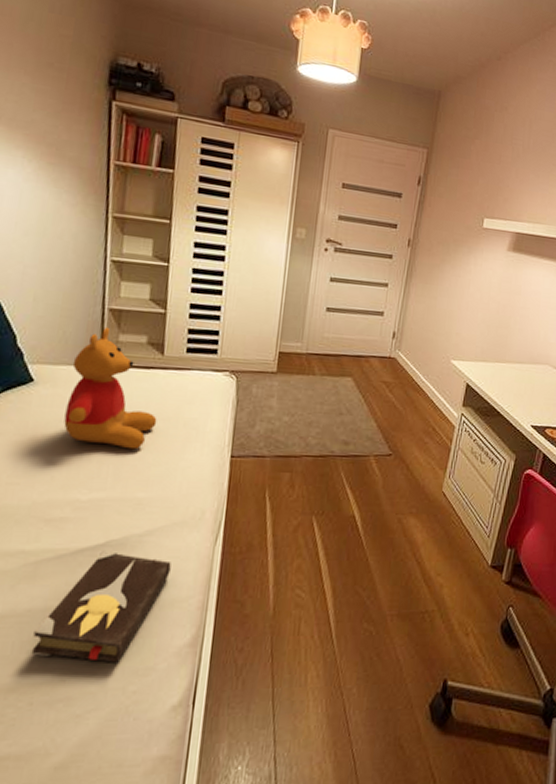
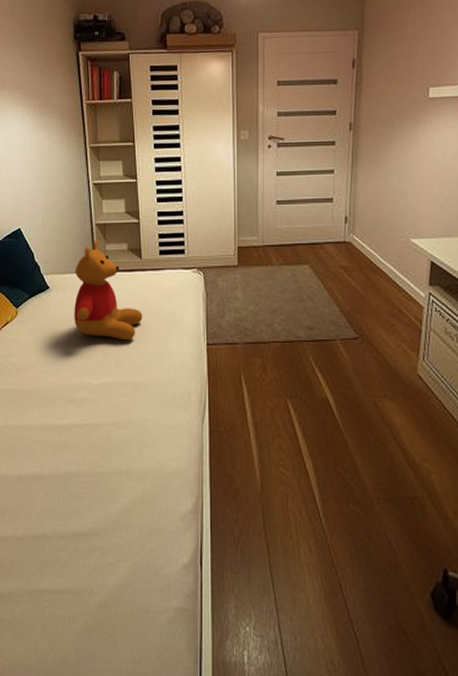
hardback book: present [31,551,171,663] -> none [72,427,168,522]

